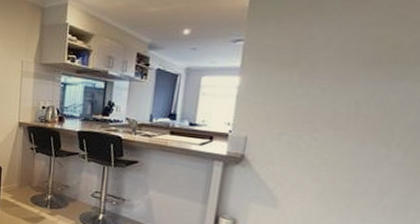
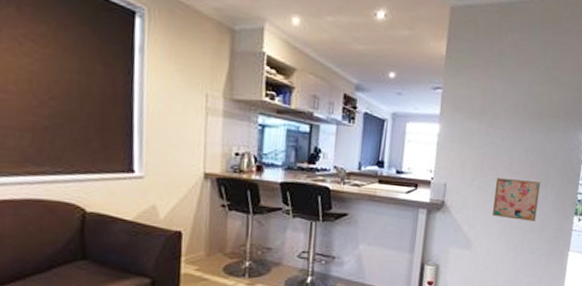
wall art: none [307,133,380,184] -> present [492,178,541,221]

